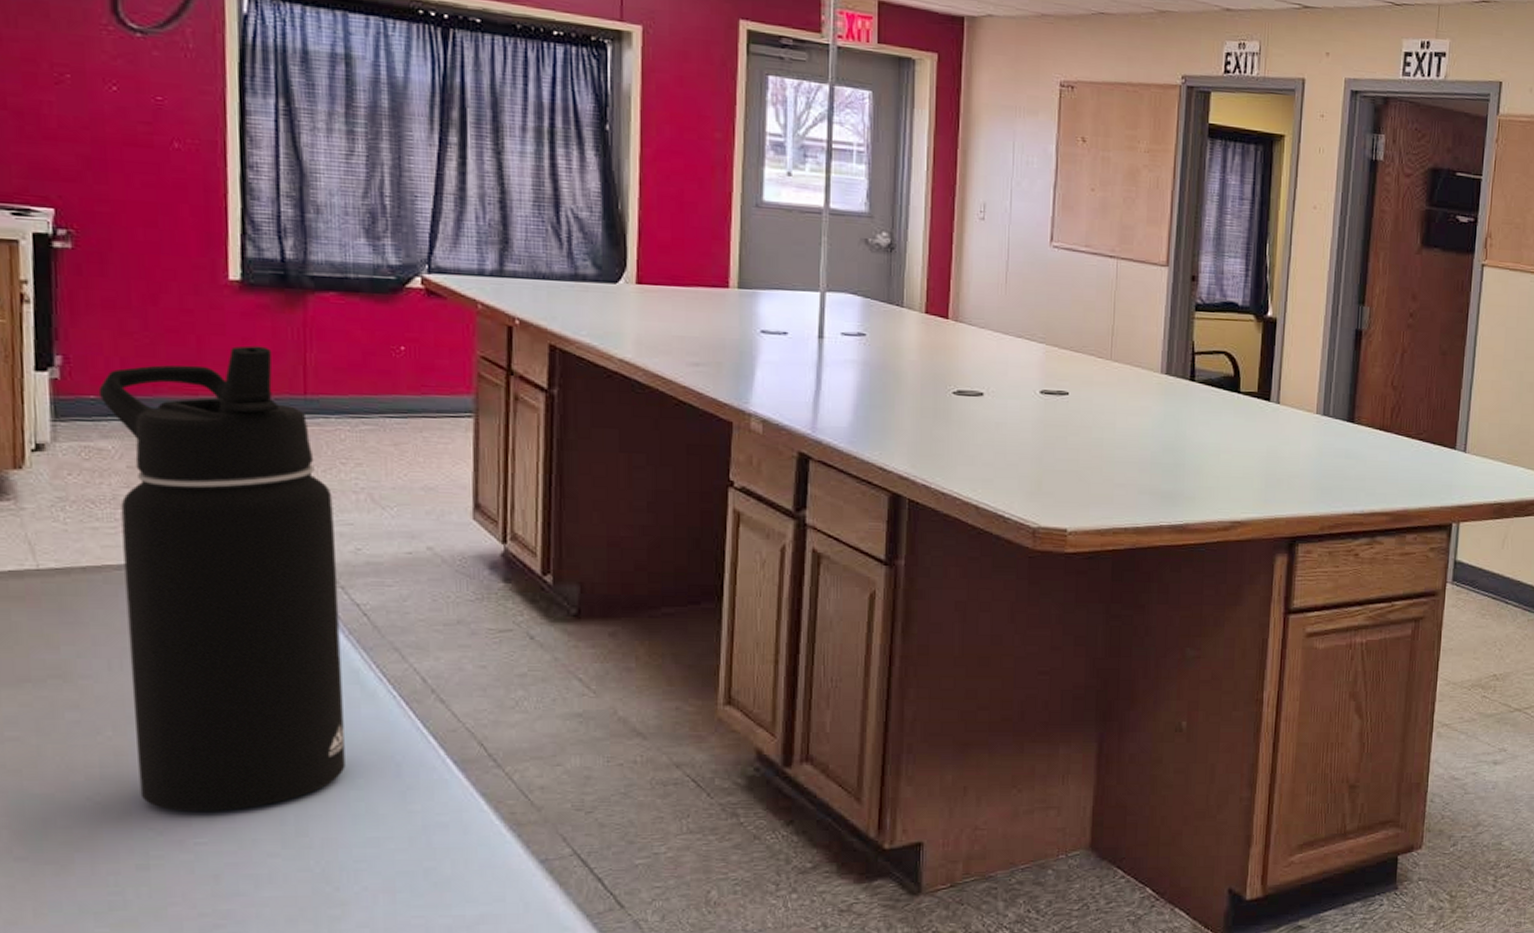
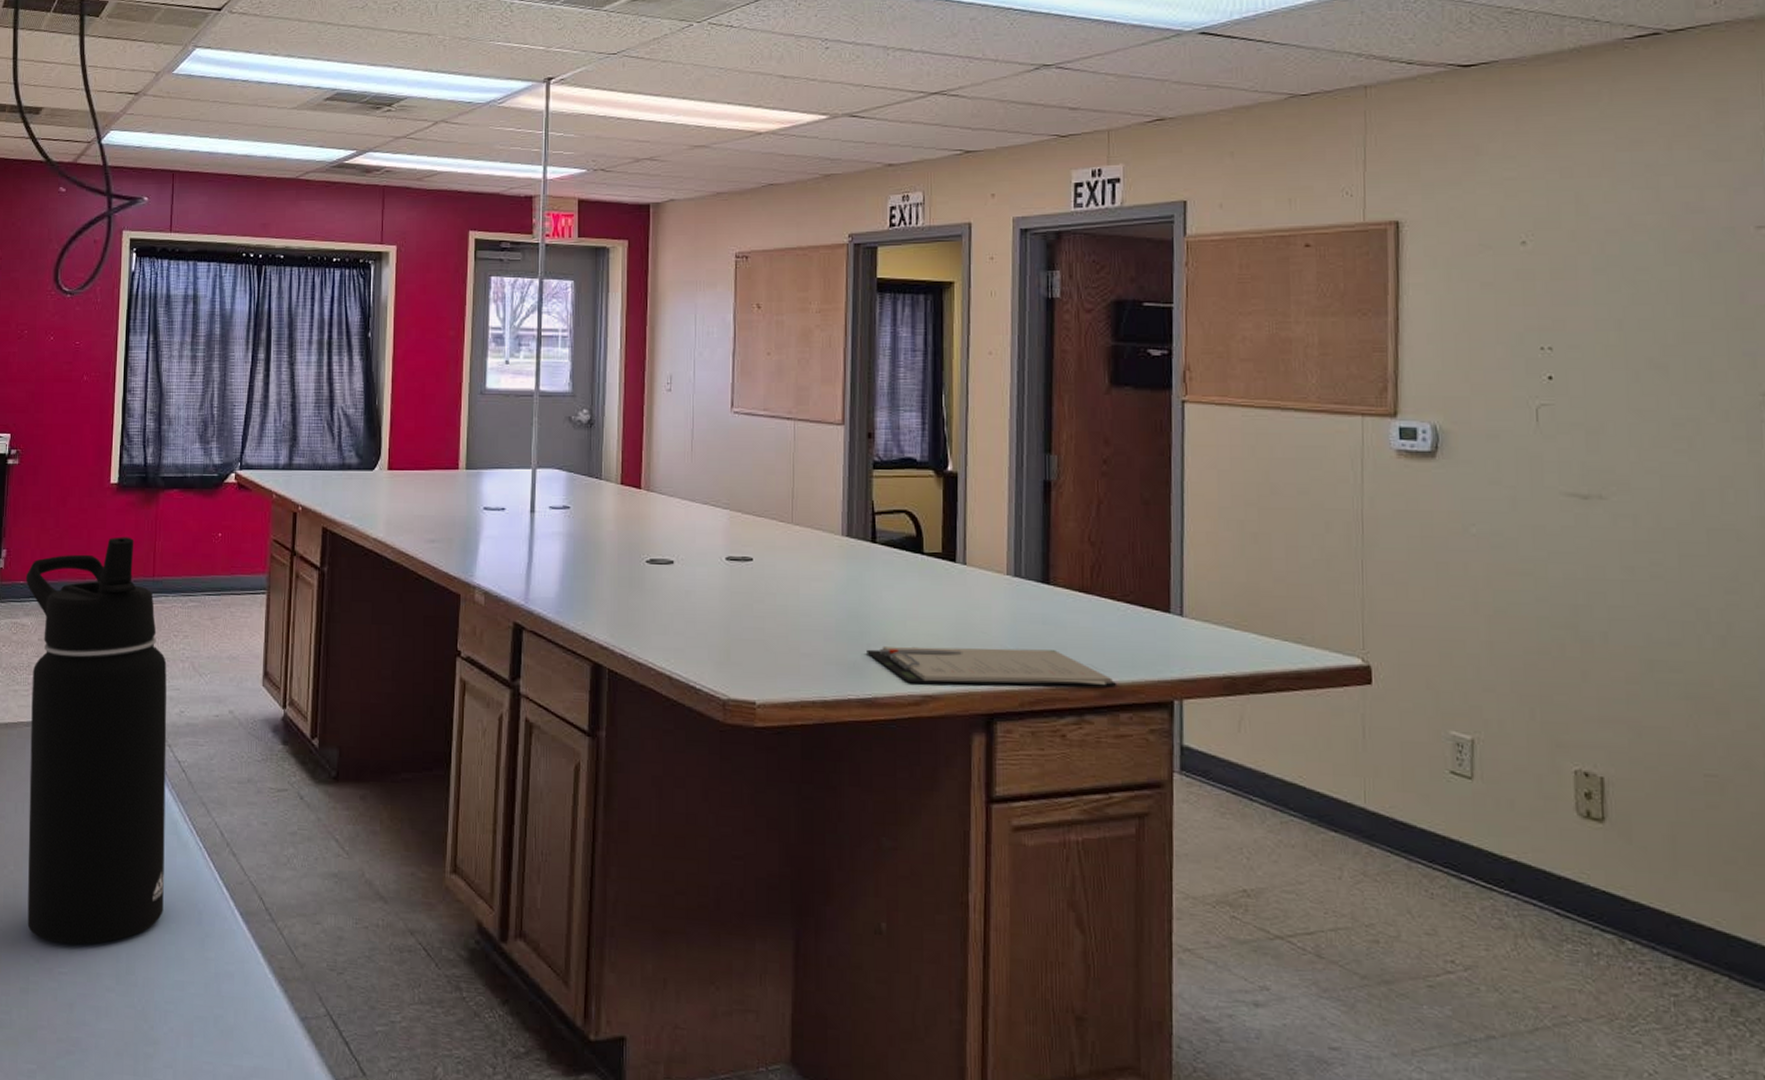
clipboard: none [1180,476,1406,513] -> present [867,645,1117,687]

